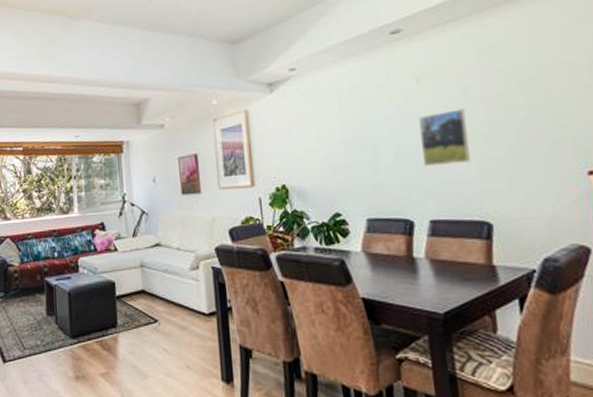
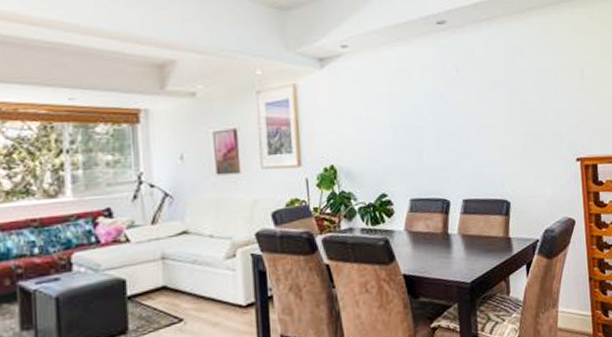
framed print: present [419,108,470,166] -> none [457,100,496,151]

